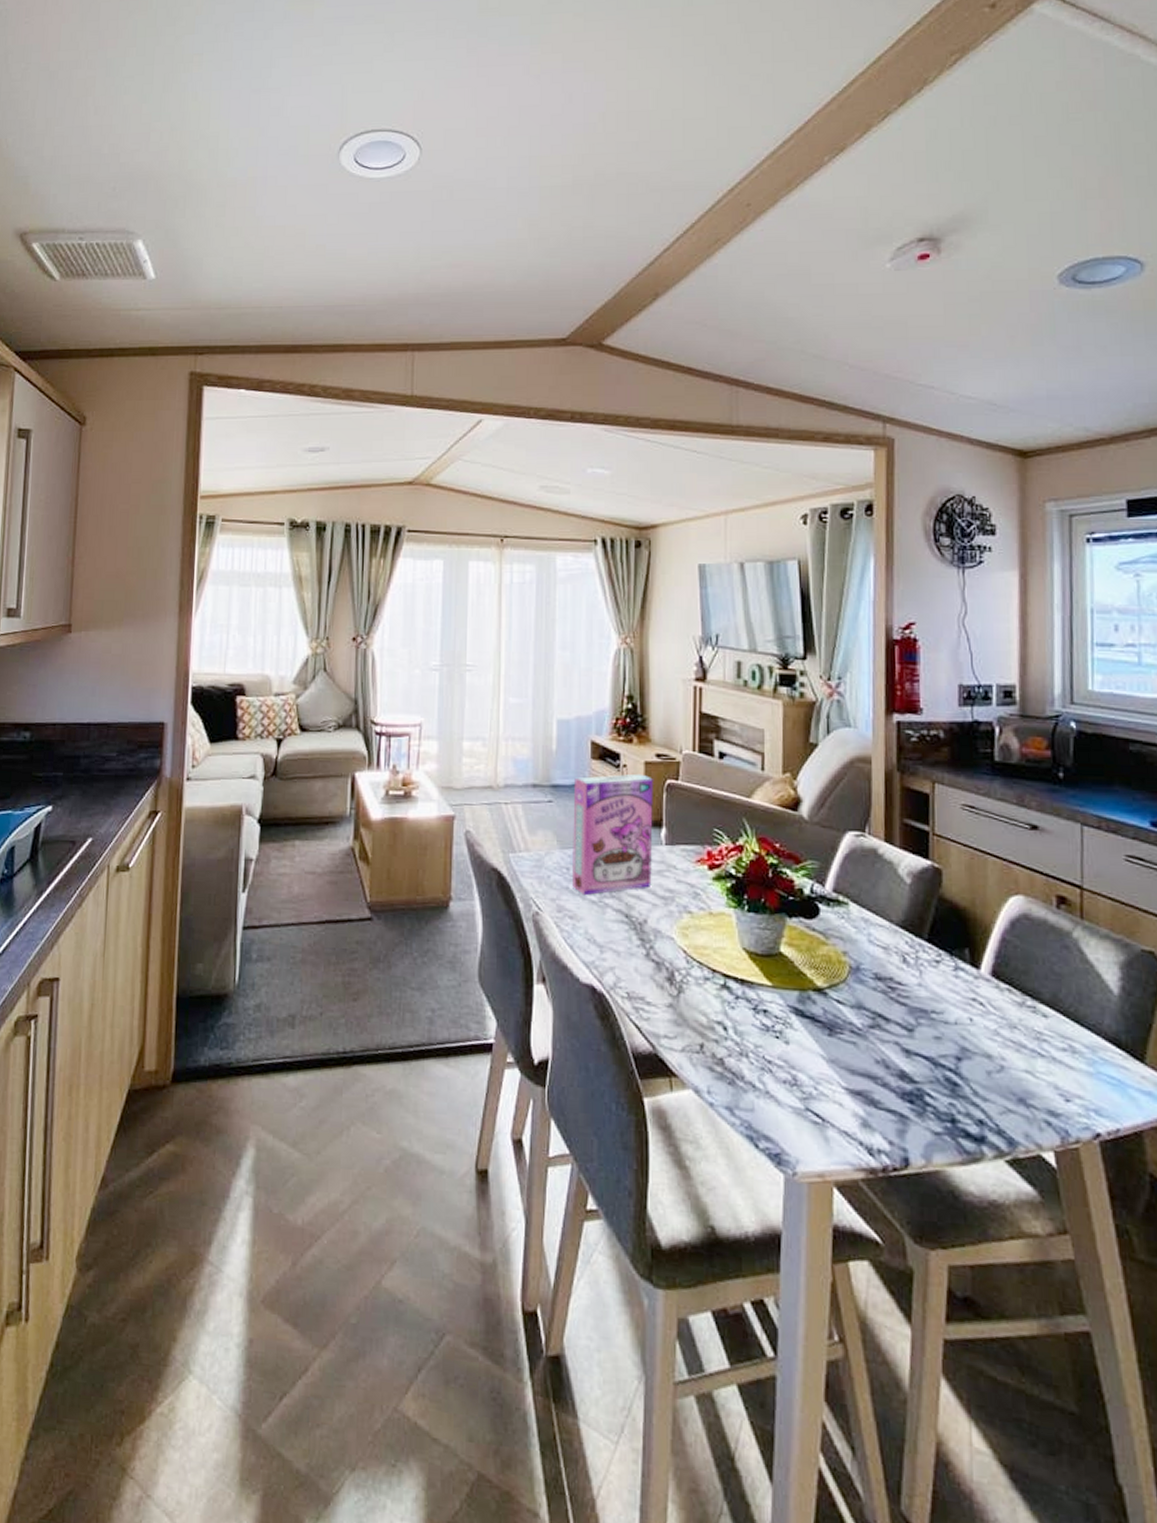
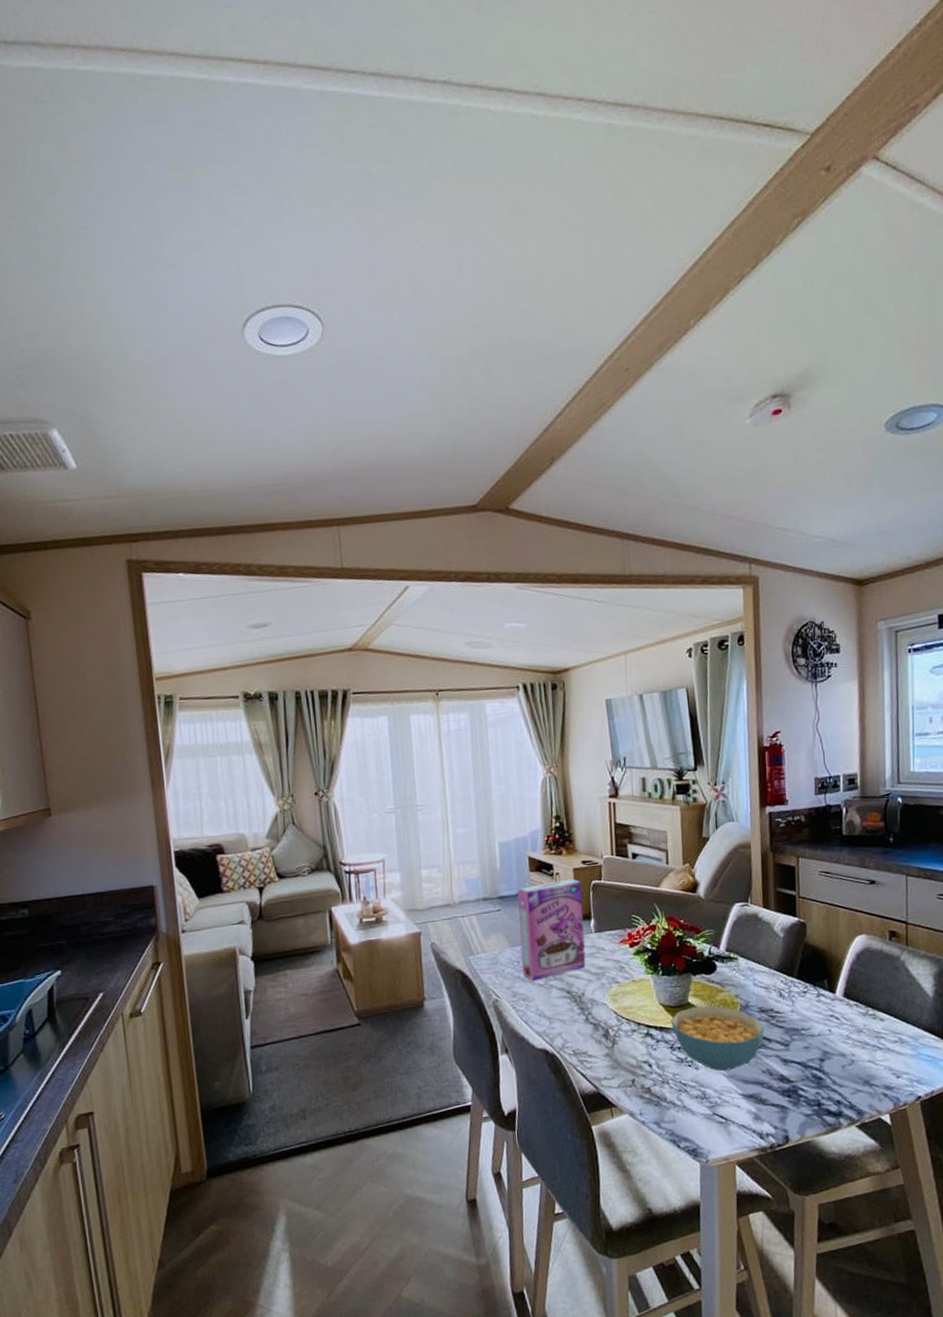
cereal bowl: none [755,959,880,1053] -> present [671,1006,764,1071]

